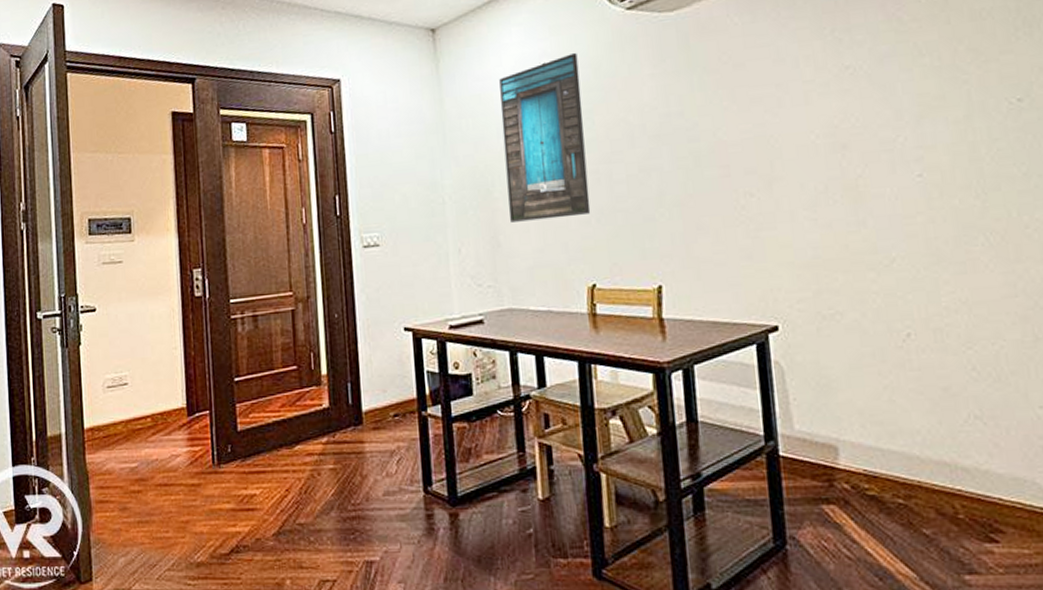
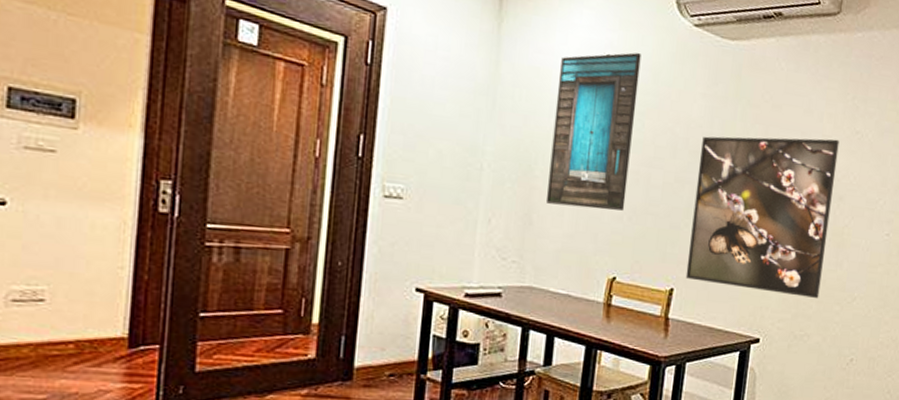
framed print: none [660,81,844,273] -> present [685,136,840,298]

